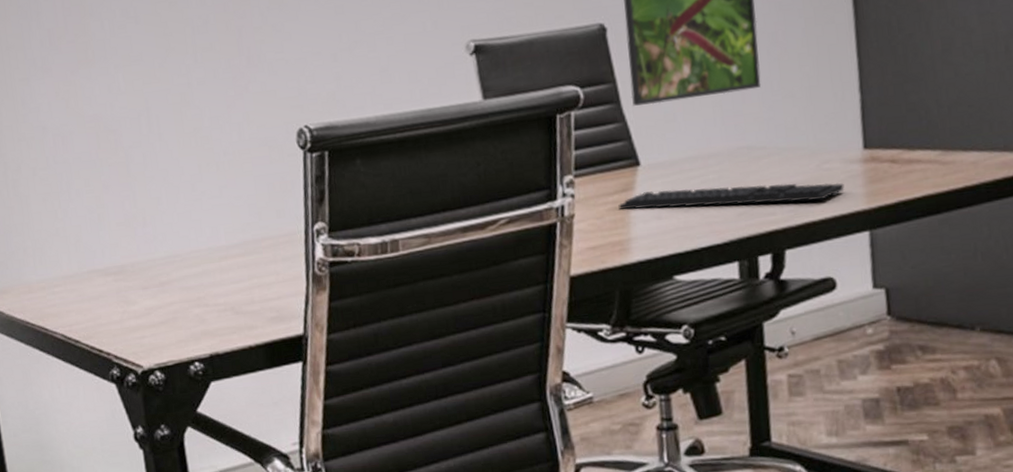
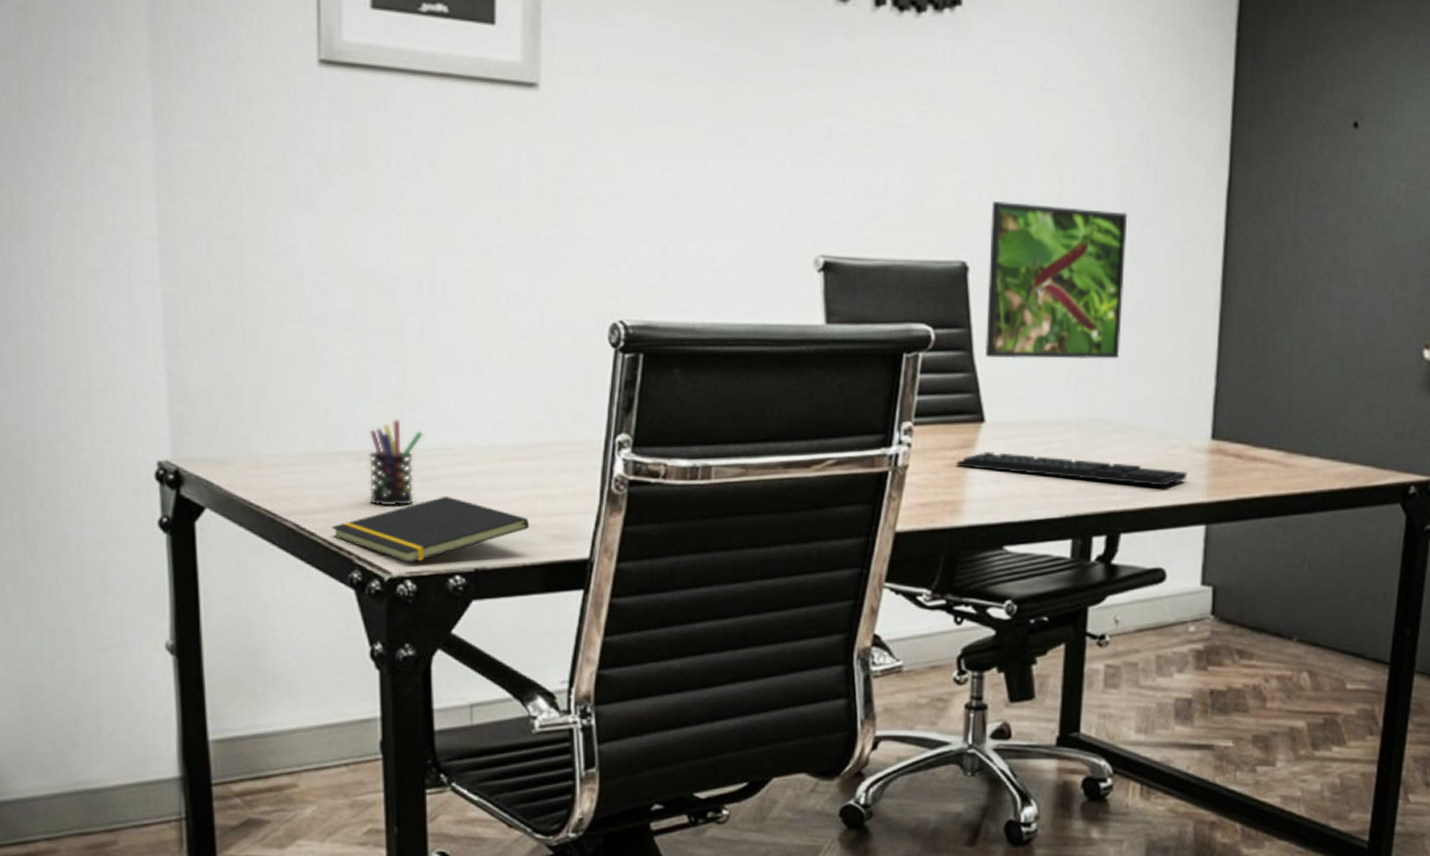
notepad: none [92,295,251,357] -> present [331,496,530,564]
pen holder: none [112,236,156,311] -> present [369,419,423,507]

